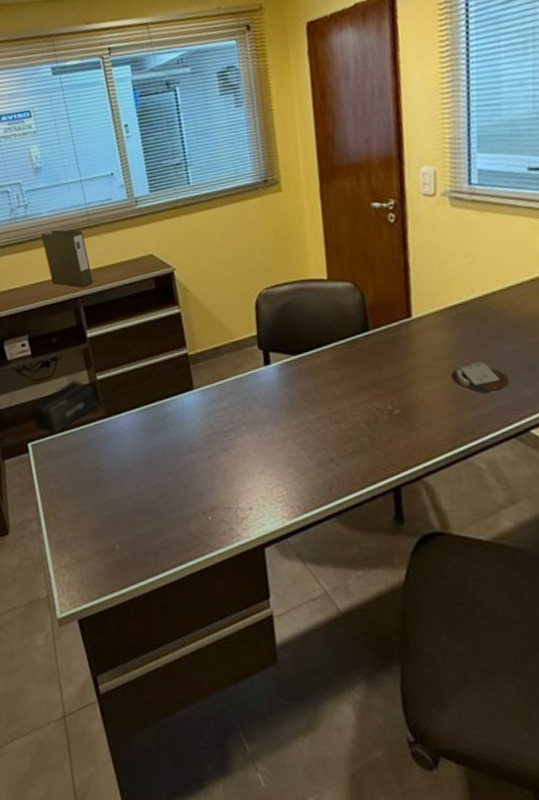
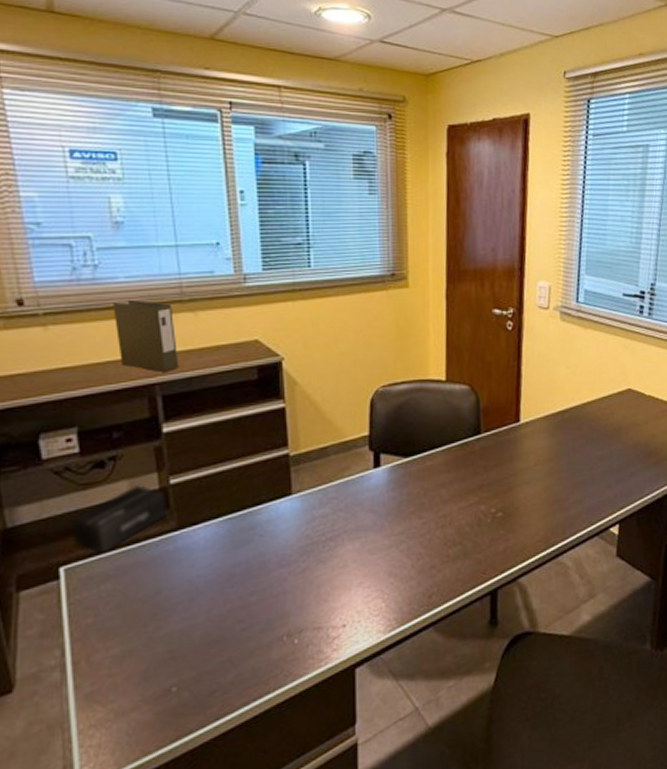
telephone: present [452,362,509,393] -> none [550,466,596,495]

